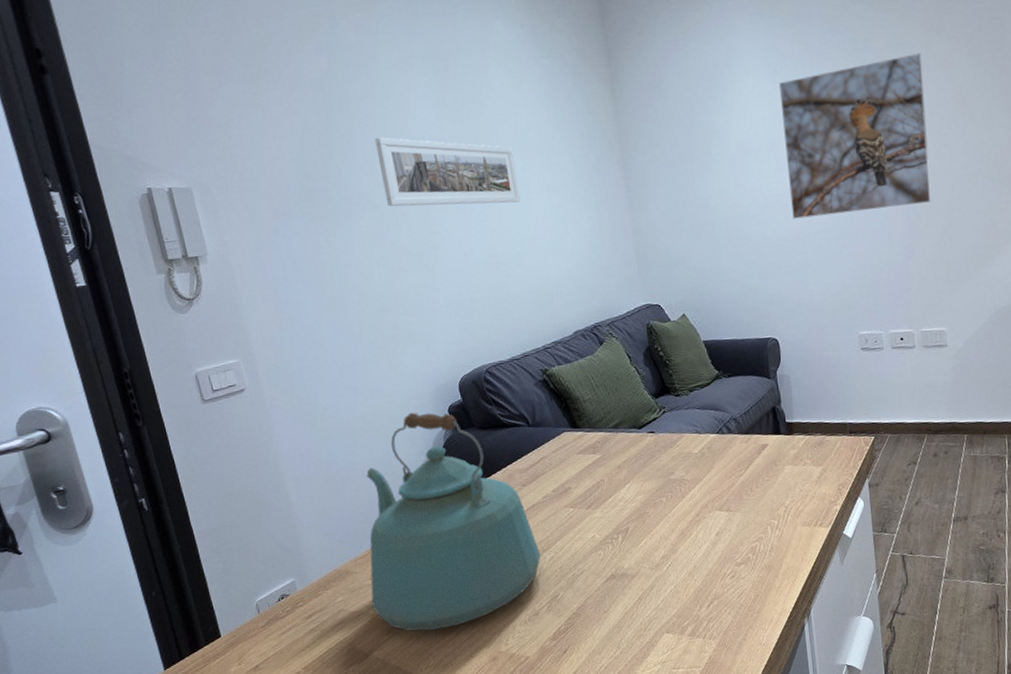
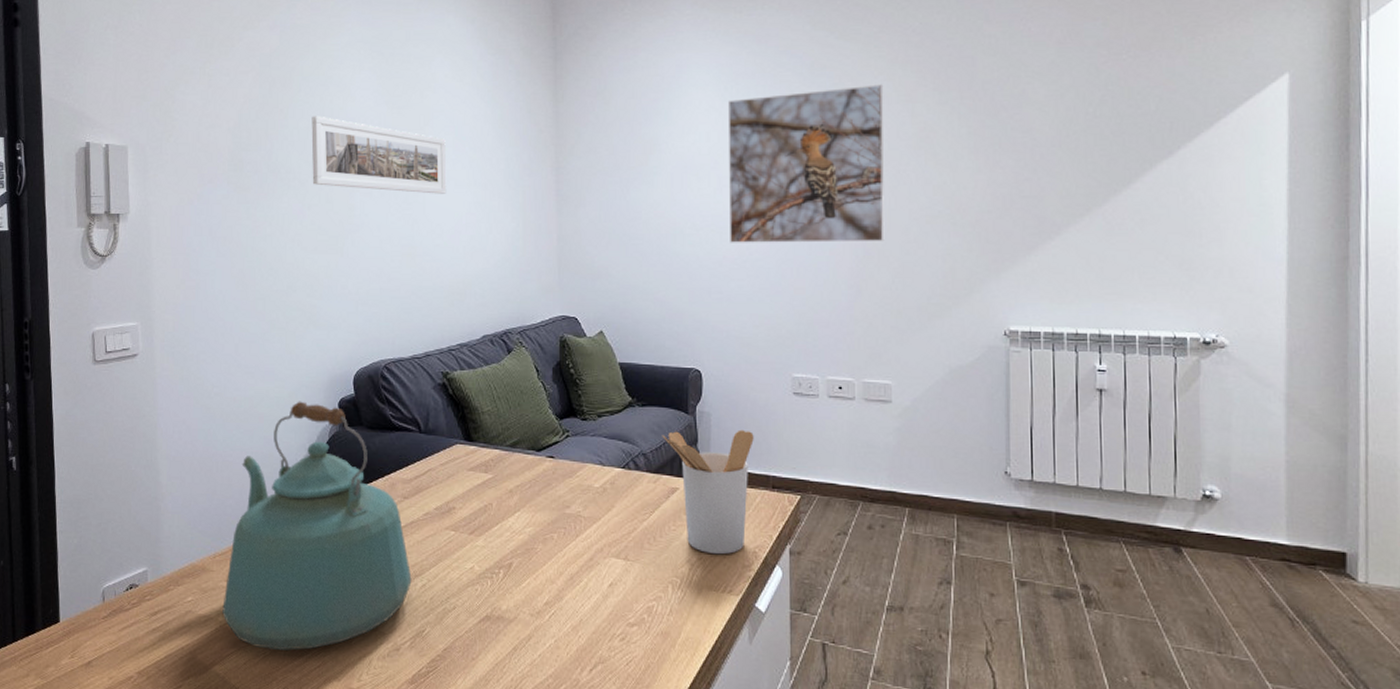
utensil holder: none [748,386,830,496] -> present [662,429,754,555]

